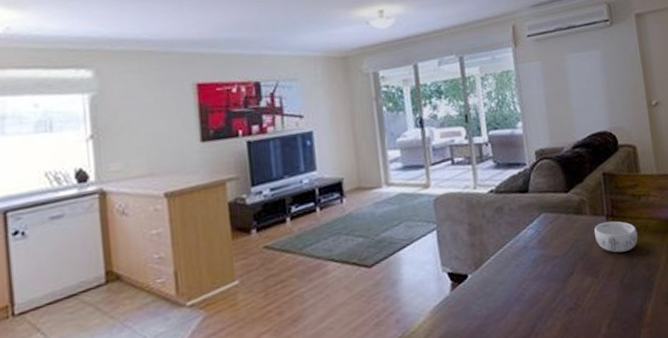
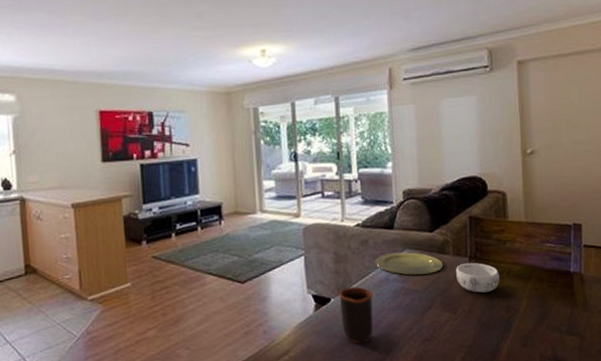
mug: none [476,258,515,323] -> present [339,287,373,344]
plate: none [511,215,582,241] -> present [375,252,444,276]

